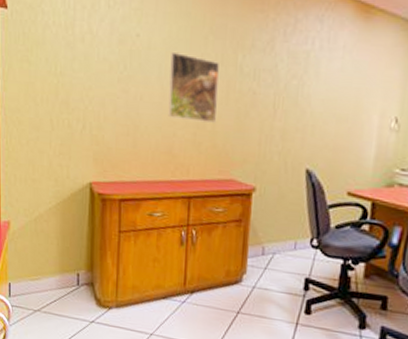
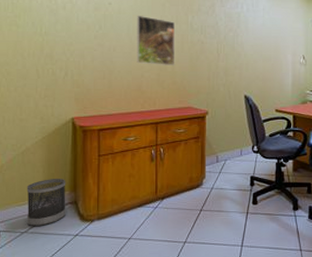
wastebasket: none [39,253,82,307] -> present [26,179,66,227]

